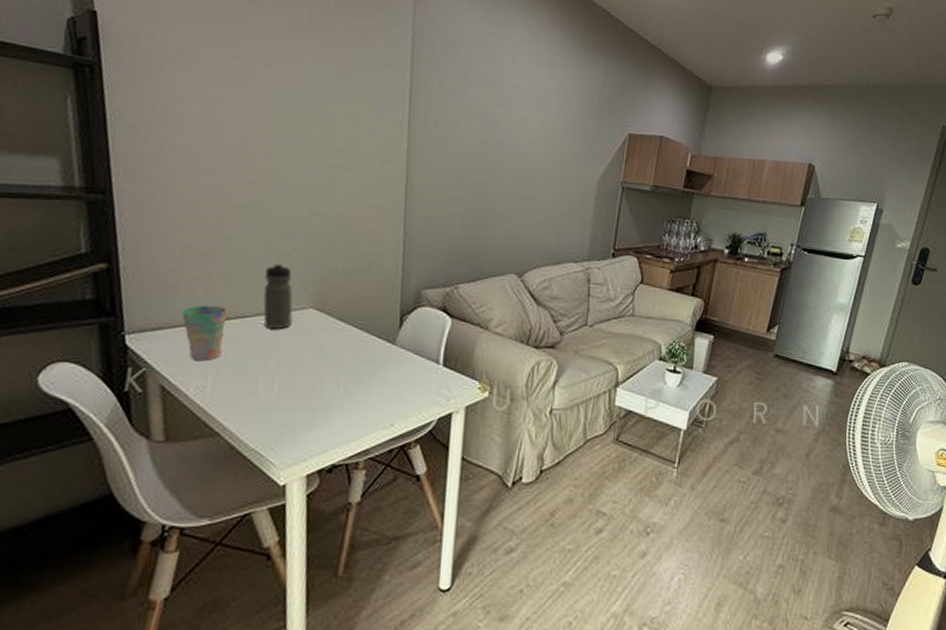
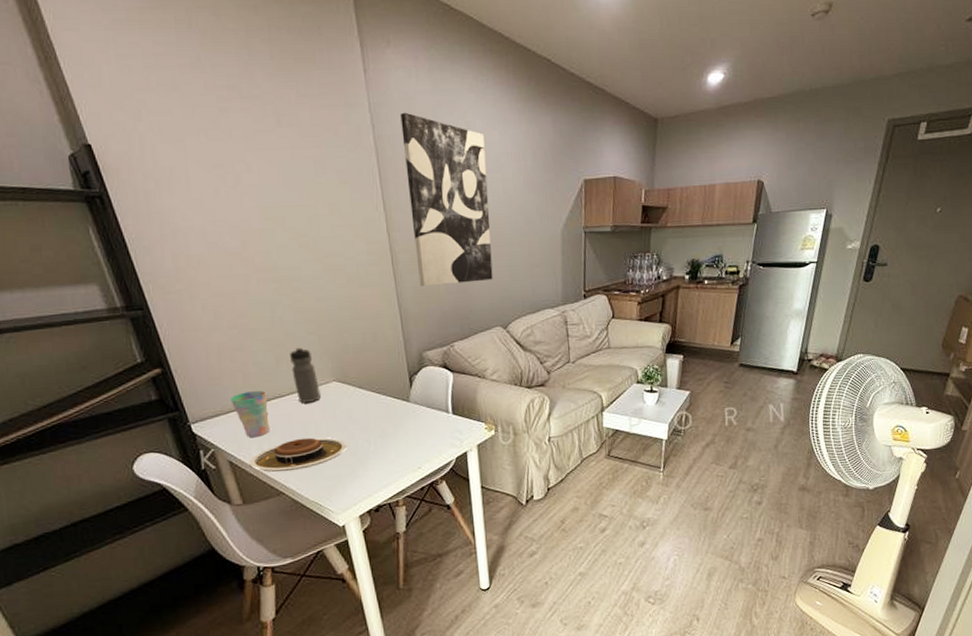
plate: none [185,369,310,408] -> present [249,437,347,472]
wall art: none [432,36,529,222] -> present [400,112,493,287]

